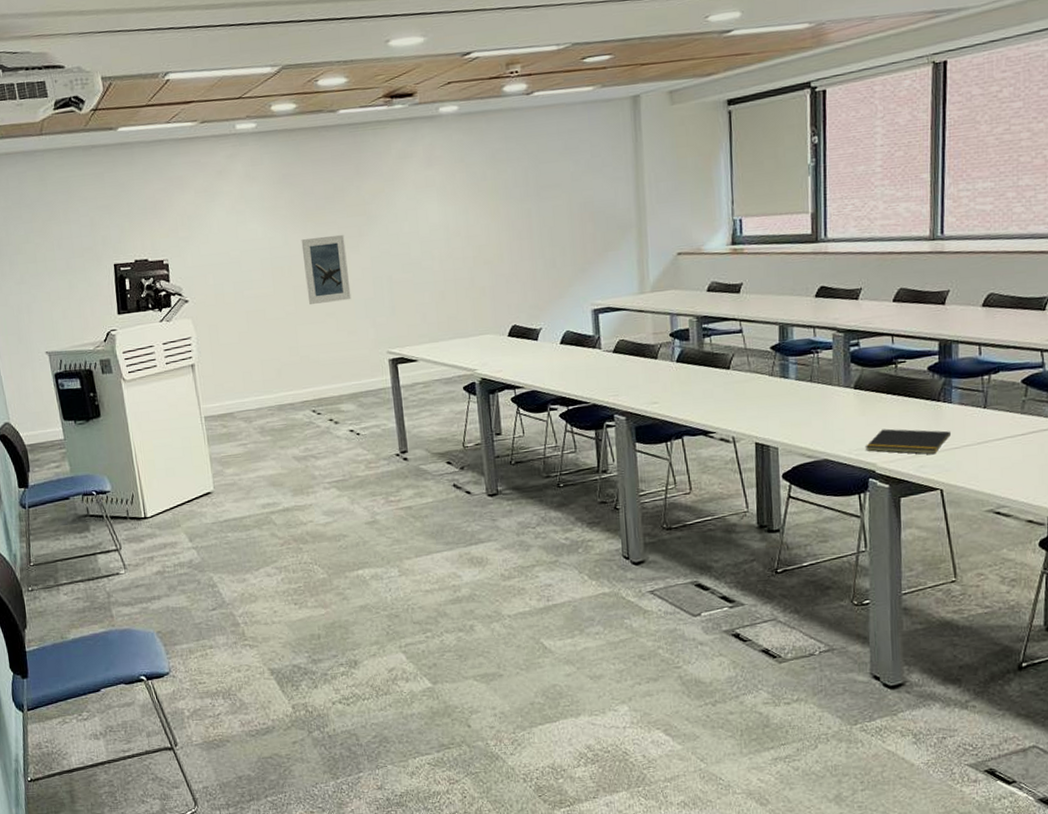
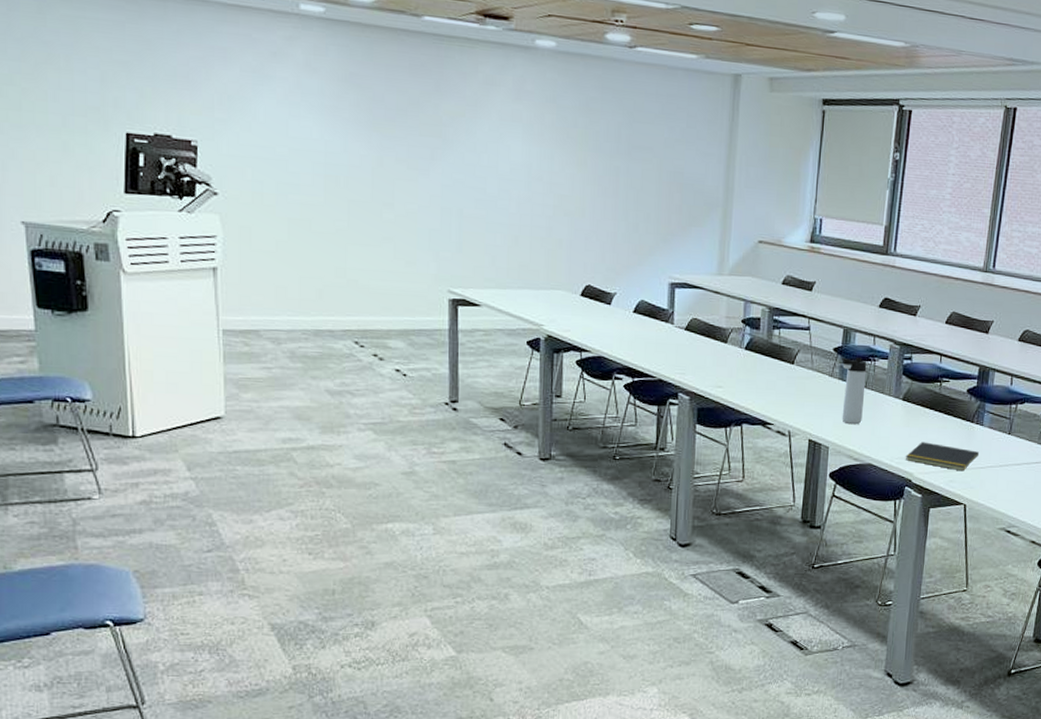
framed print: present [301,234,351,304] -> none [363,150,415,227]
thermos bottle: none [781,351,811,422] -> present [842,357,867,425]

